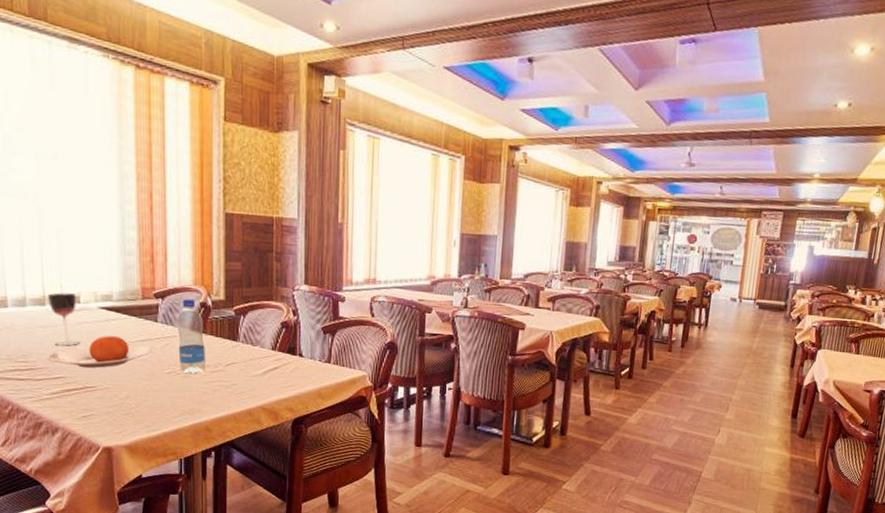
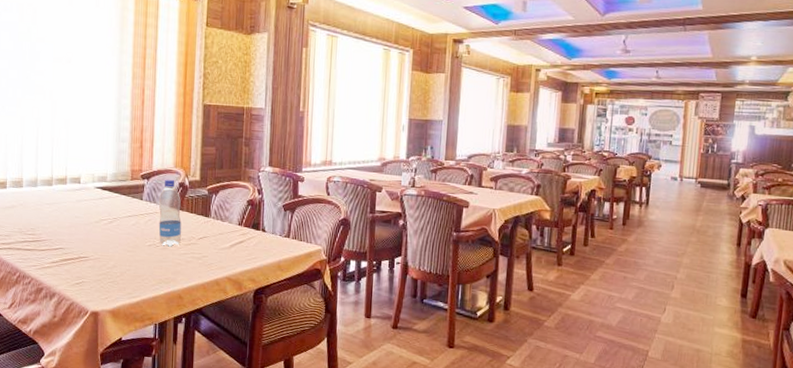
plate: present [47,336,153,368] -> none [50,212,137,241]
wineglass: present [48,293,80,346] -> none [55,175,78,221]

